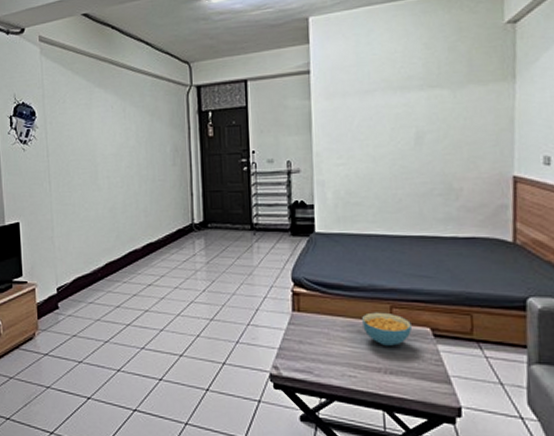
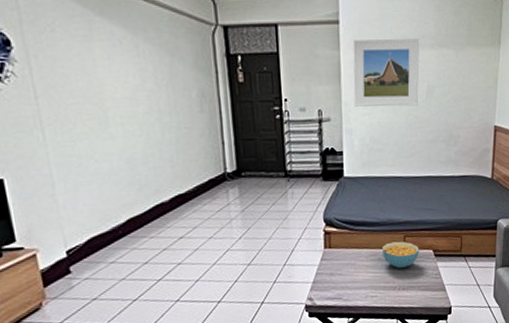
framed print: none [325,81,405,157] -> present [353,38,420,107]

